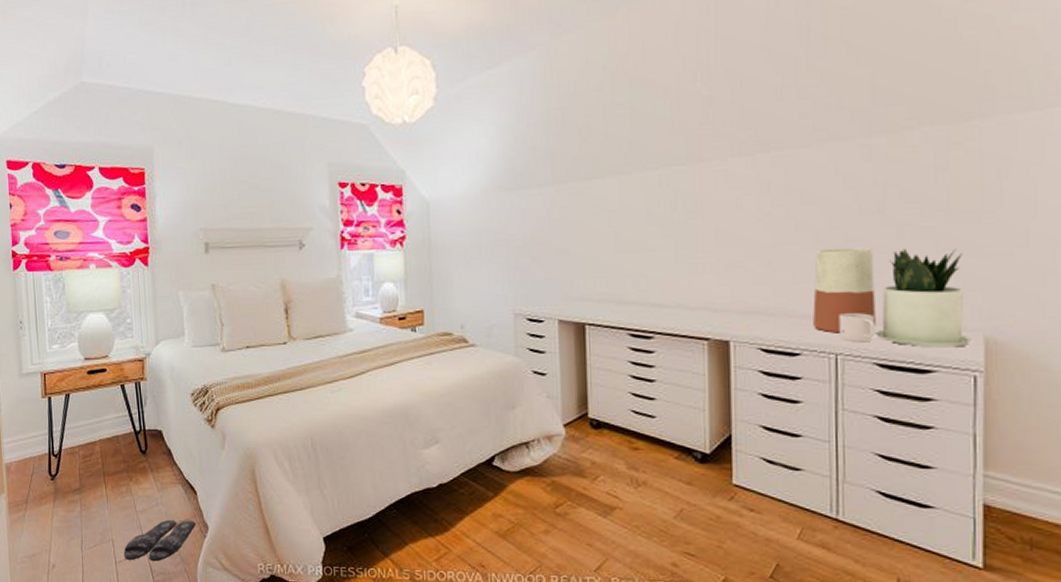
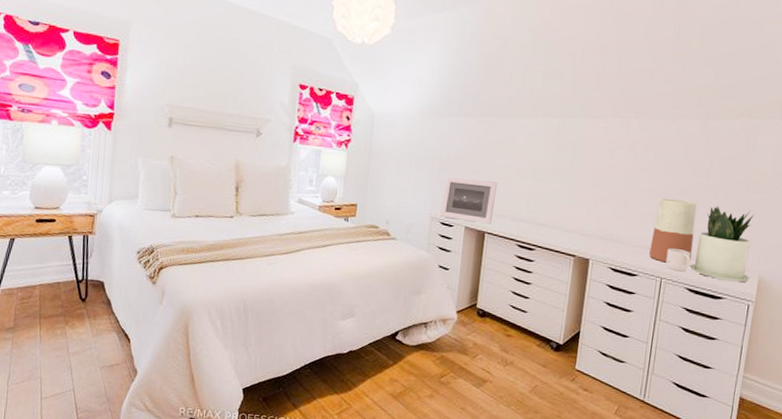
slippers: present [123,519,195,561] -> none [50,362,125,400]
picture frame: none [524,260,593,314] -> present [439,176,498,224]

